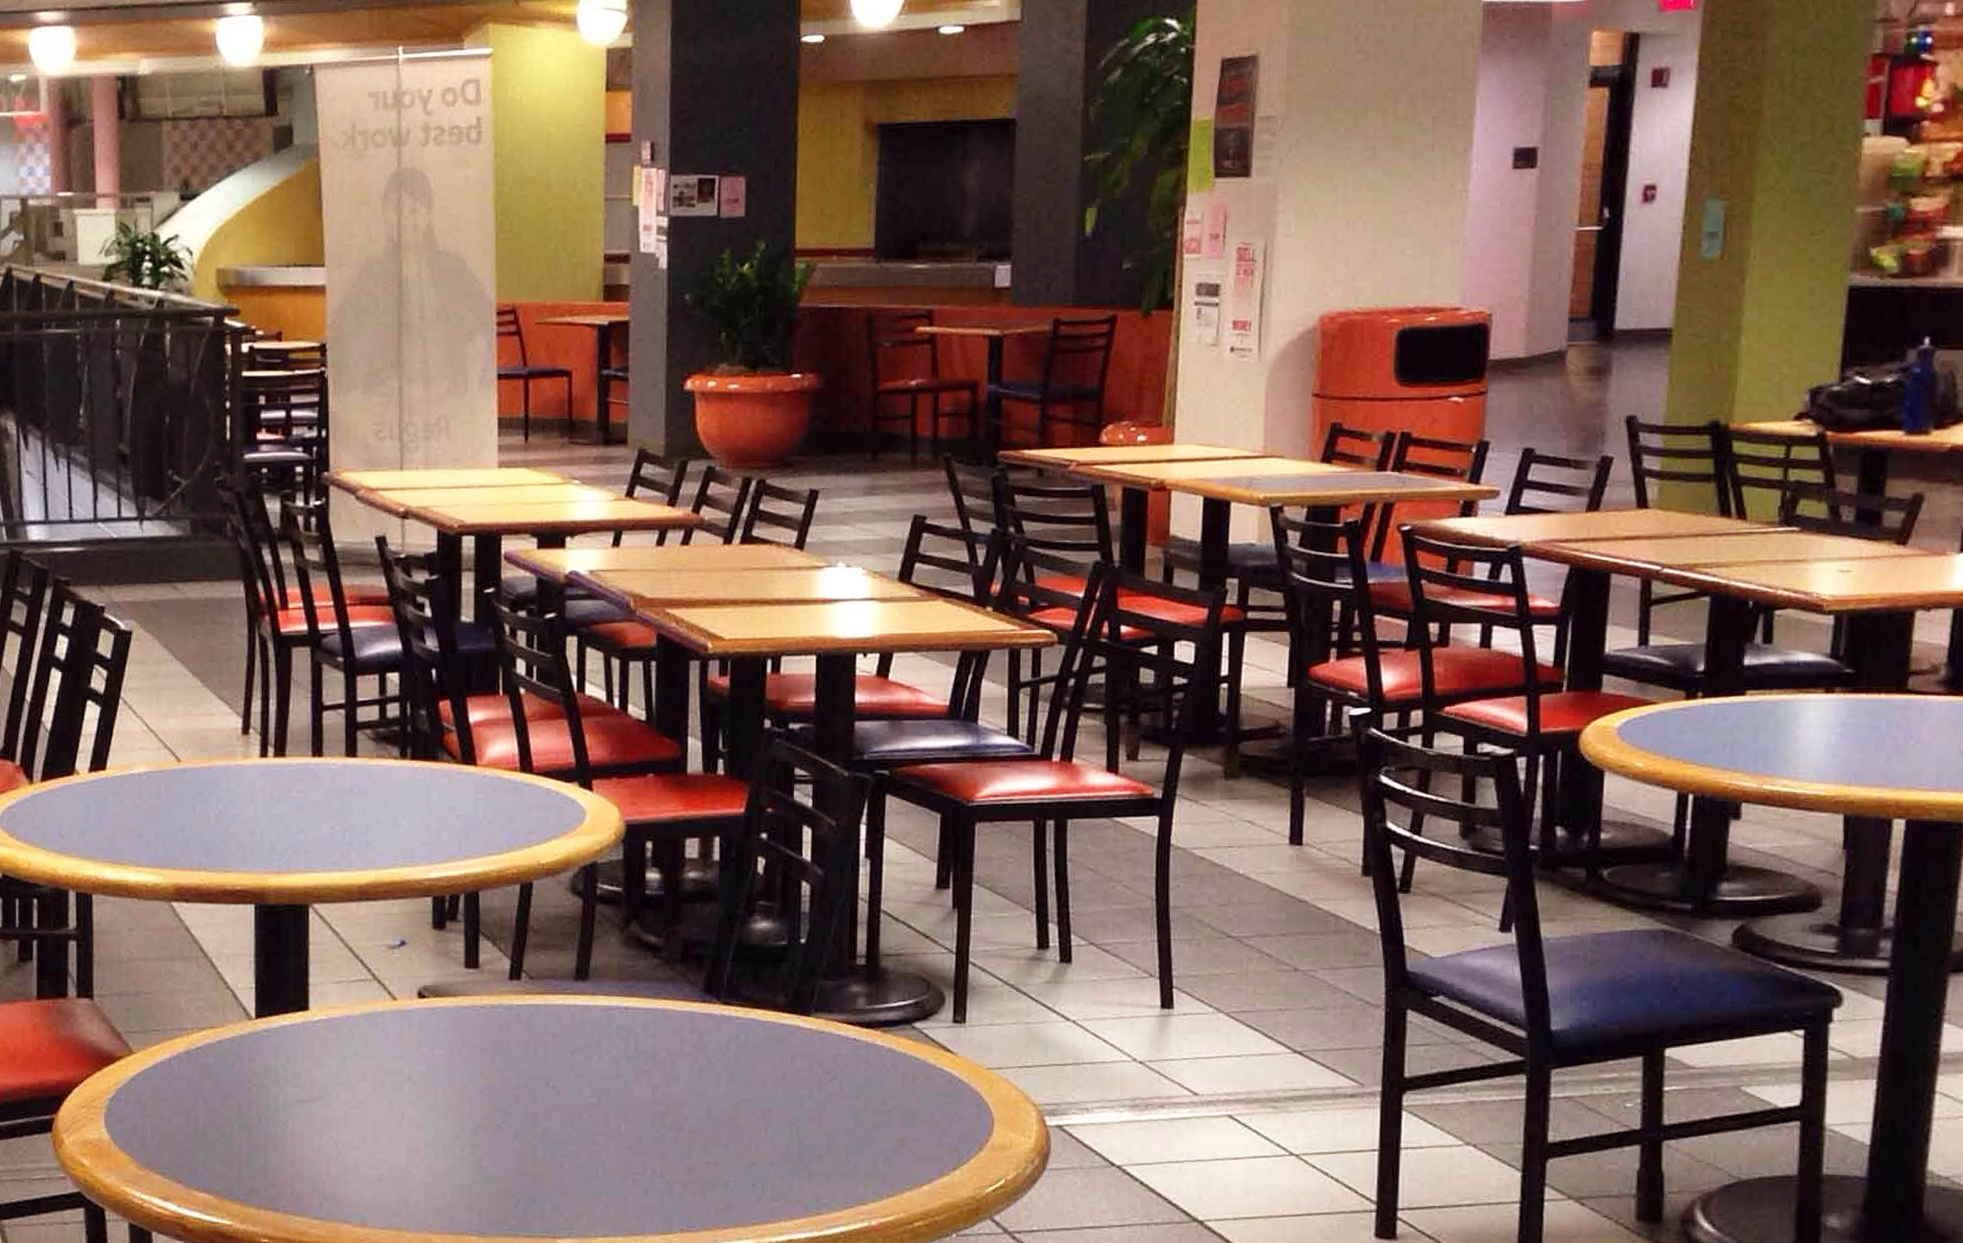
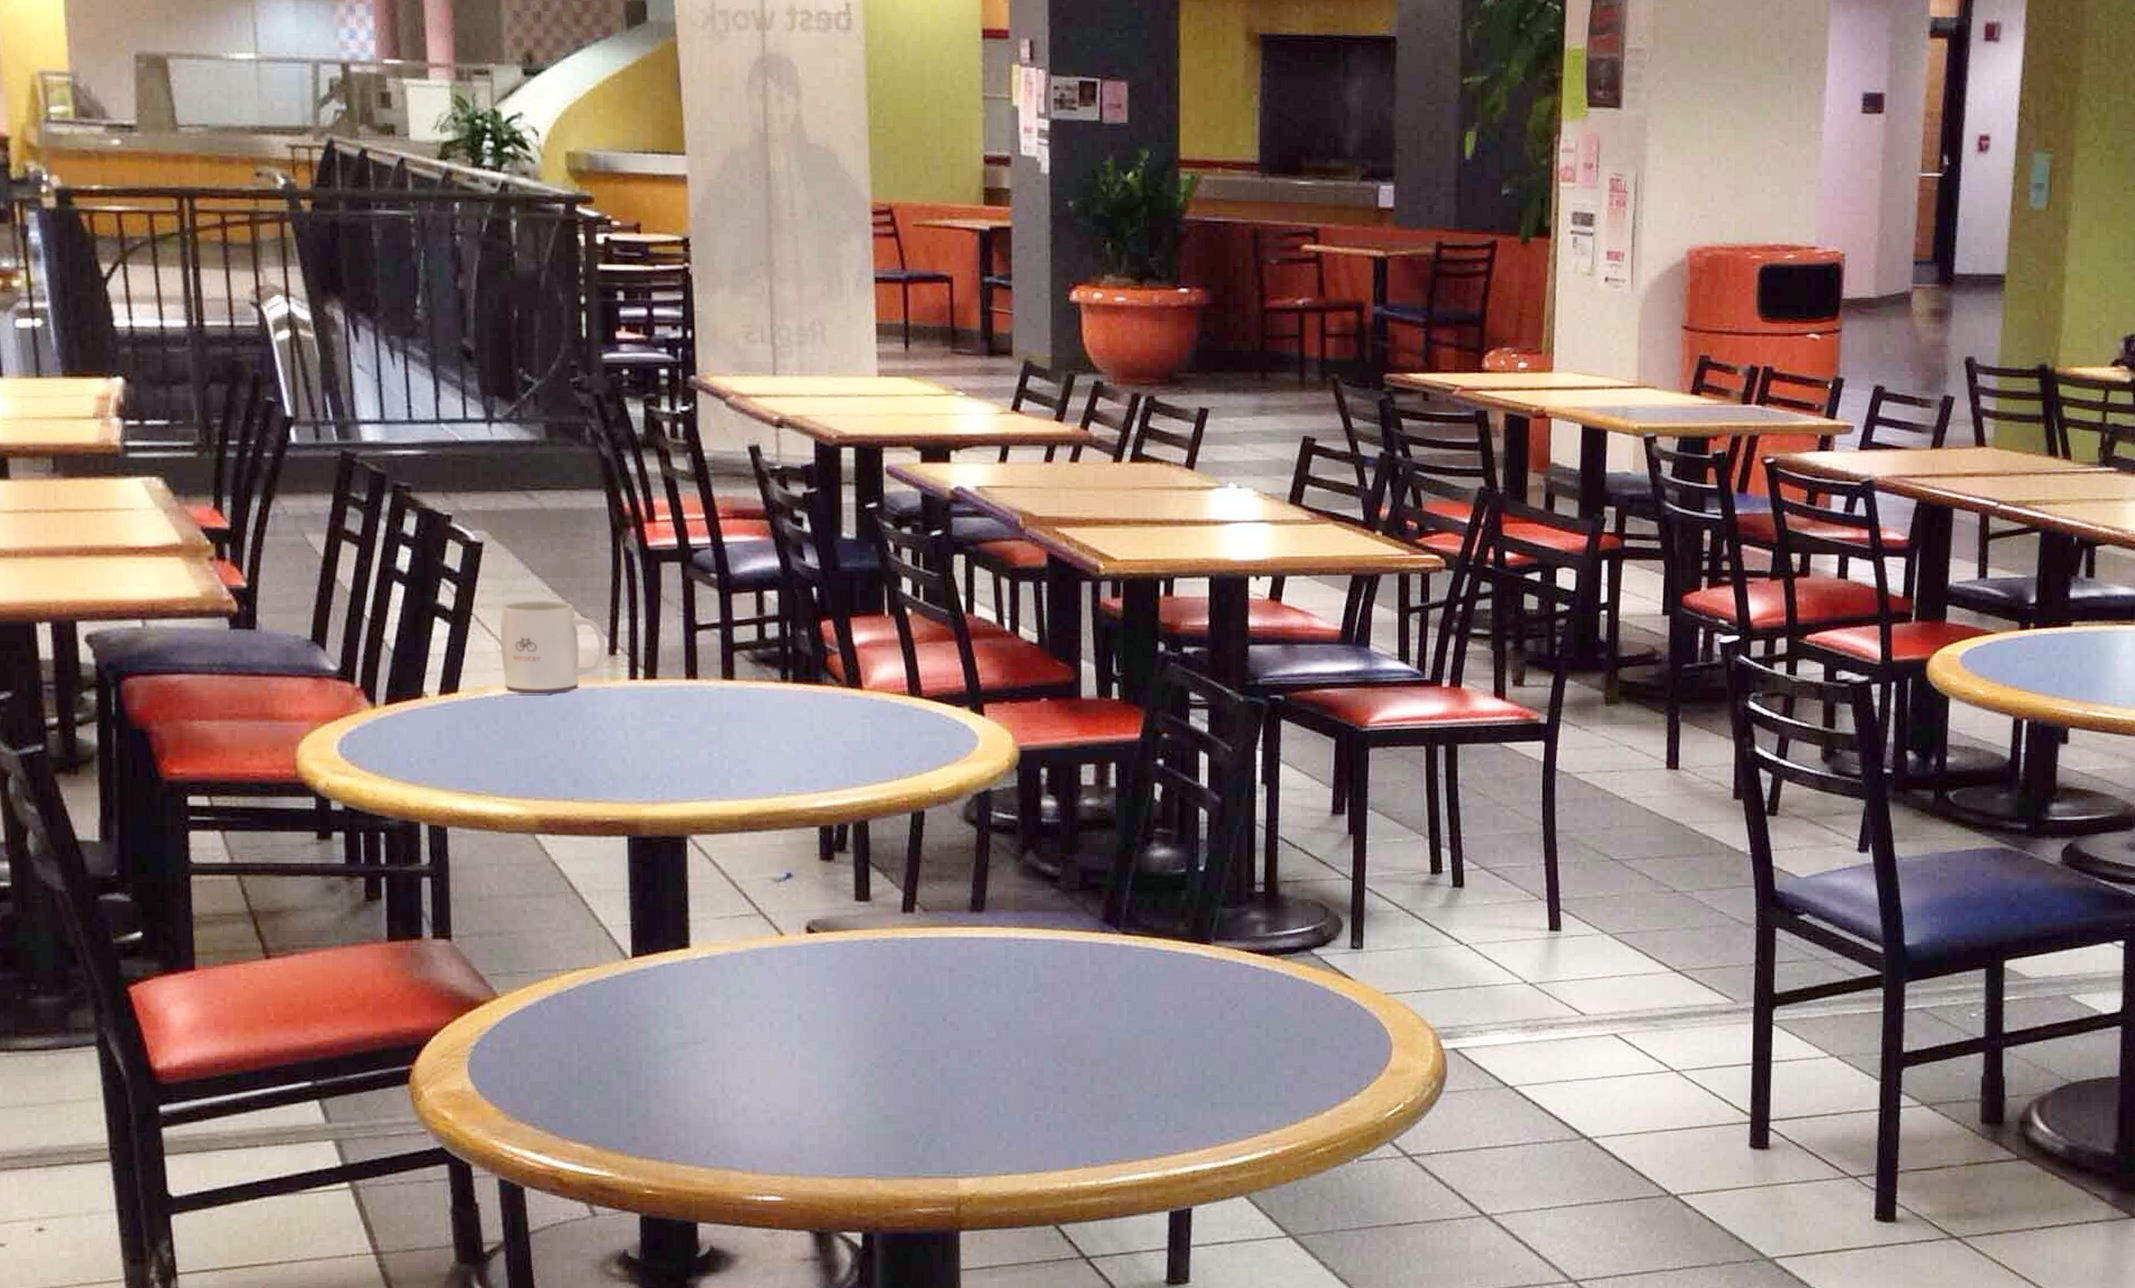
mug: none [144,684,241,772] -> present [500,600,607,695]

